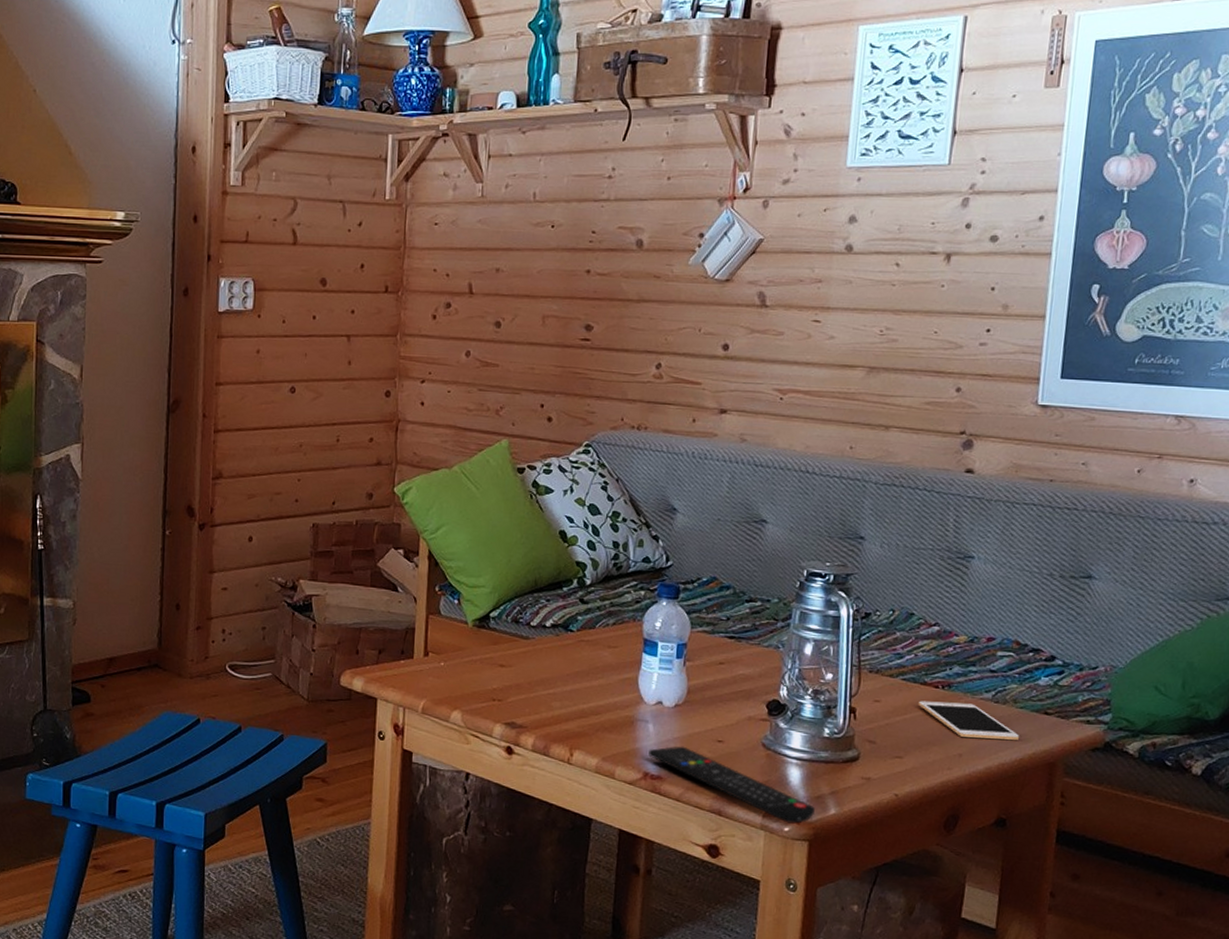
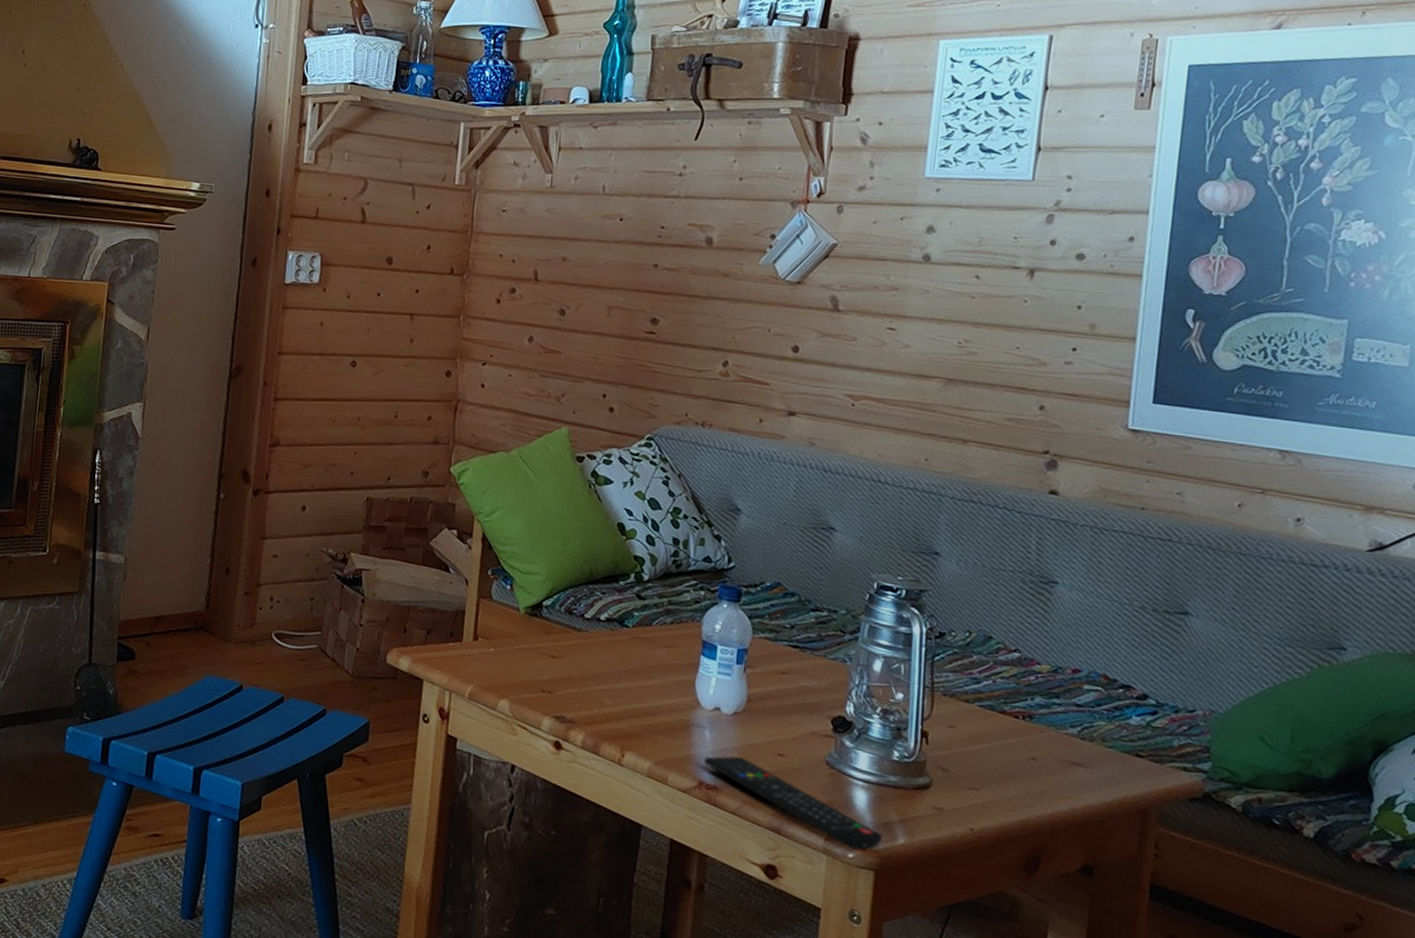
cell phone: present [918,701,1019,741] -> none [996,730,1108,782]

